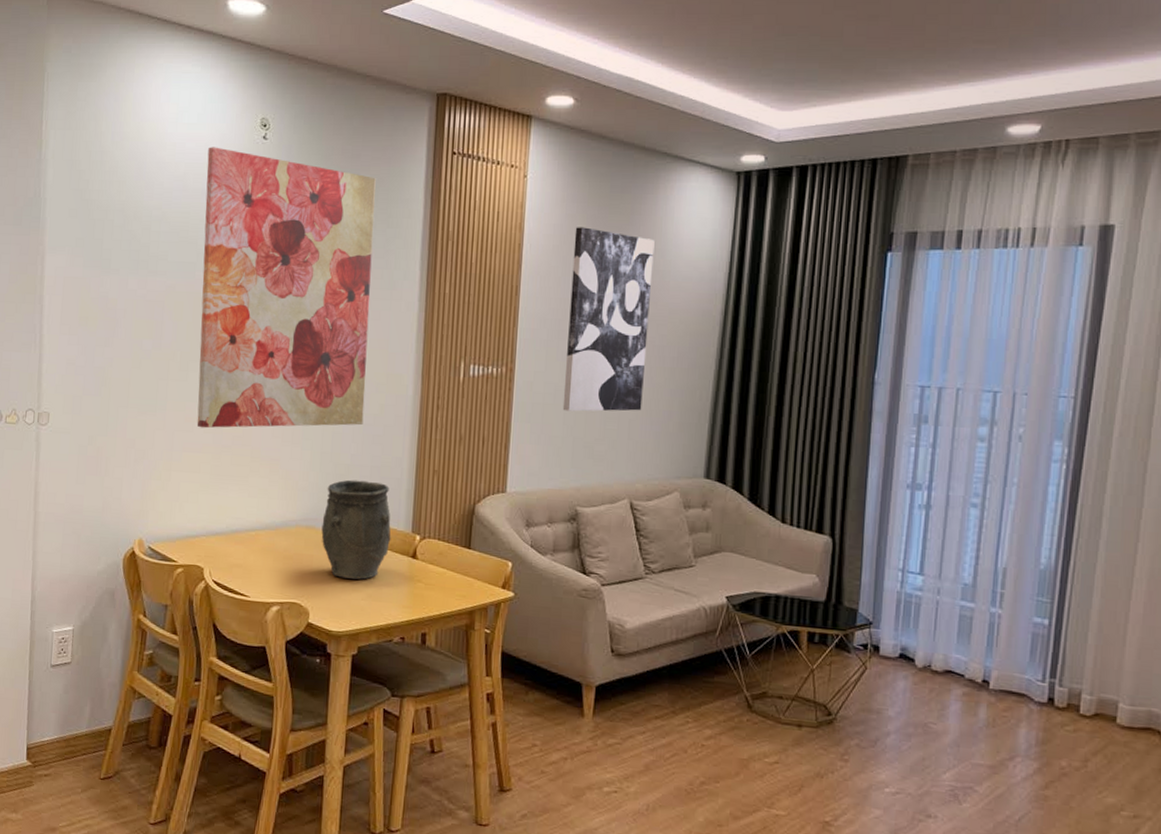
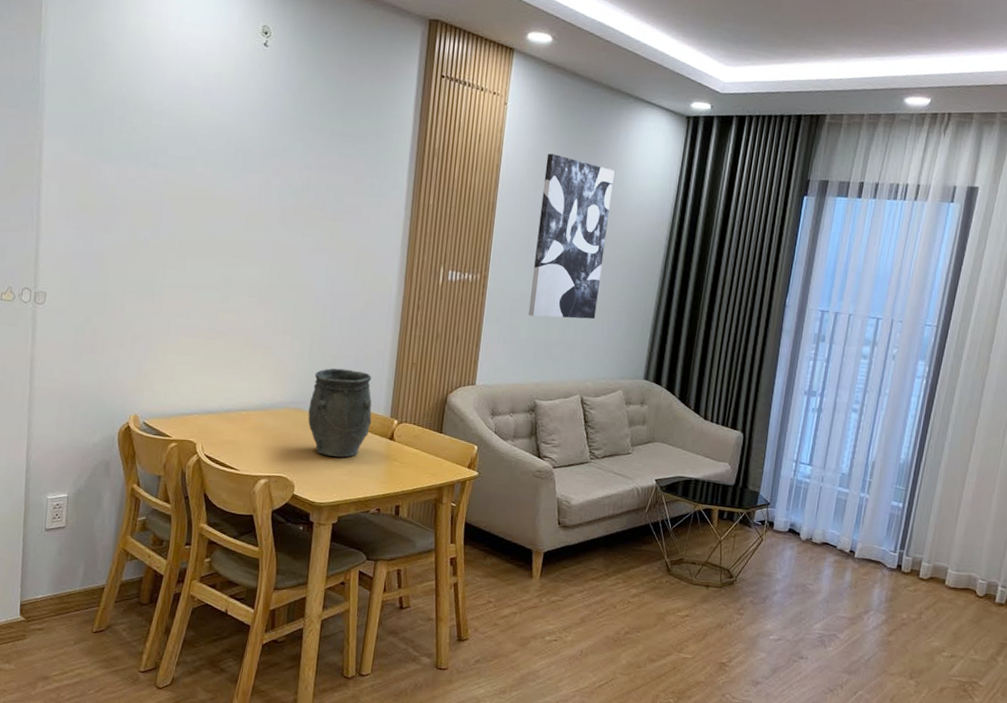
wall art: present [197,147,376,429] -> none [193,48,370,320]

